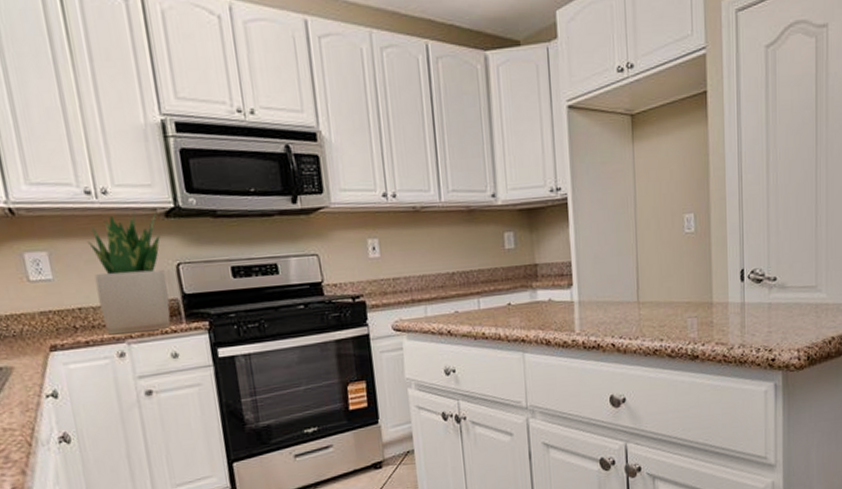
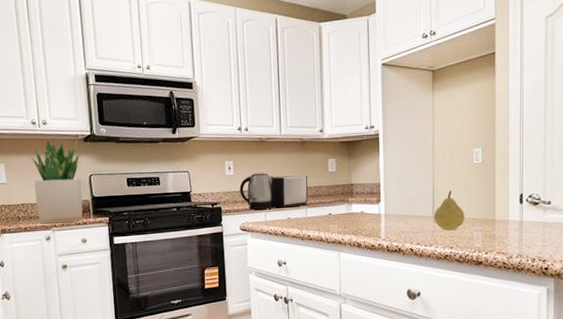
kettle: none [388,253,435,303] -> present [239,173,273,210]
toaster: none [430,255,481,299] -> present [271,175,308,208]
fruit: none [639,267,676,319] -> present [434,190,465,231]

